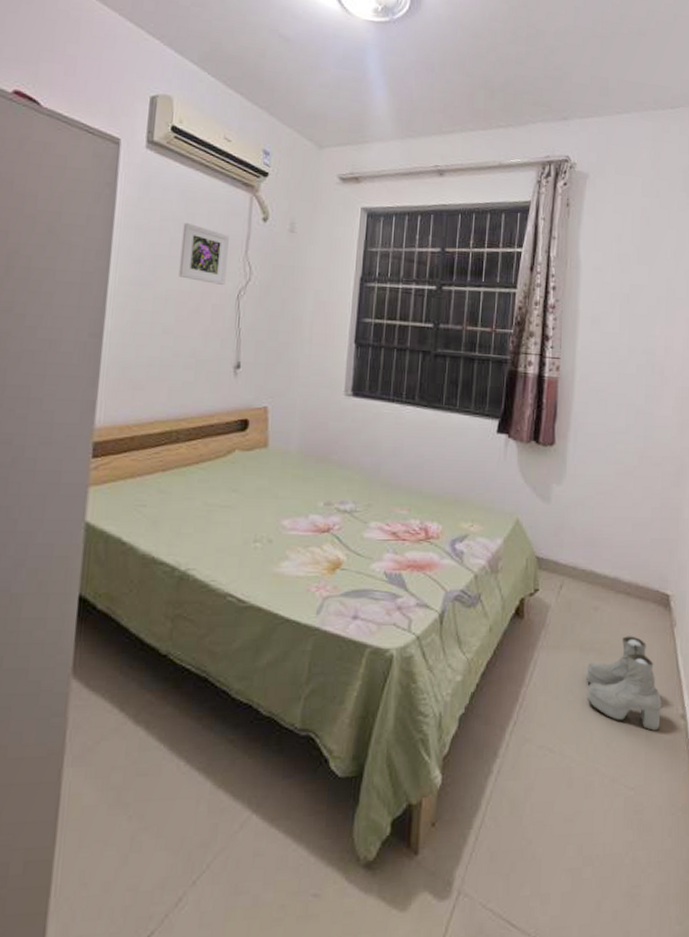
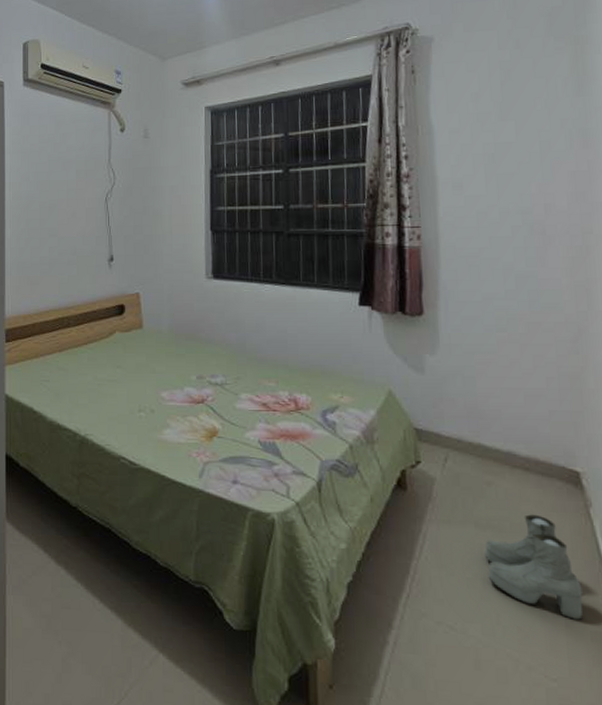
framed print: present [179,223,229,285] -> none [57,142,95,191]

